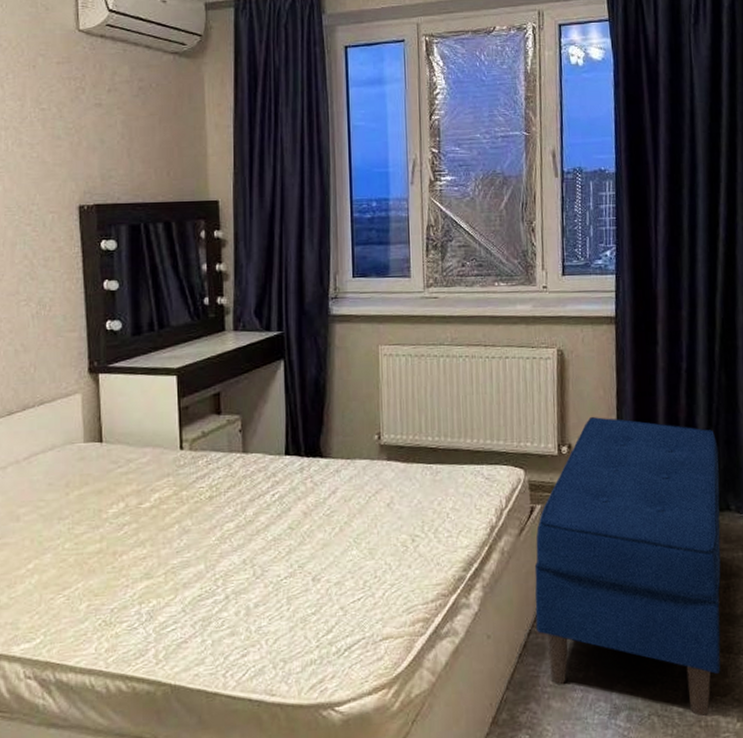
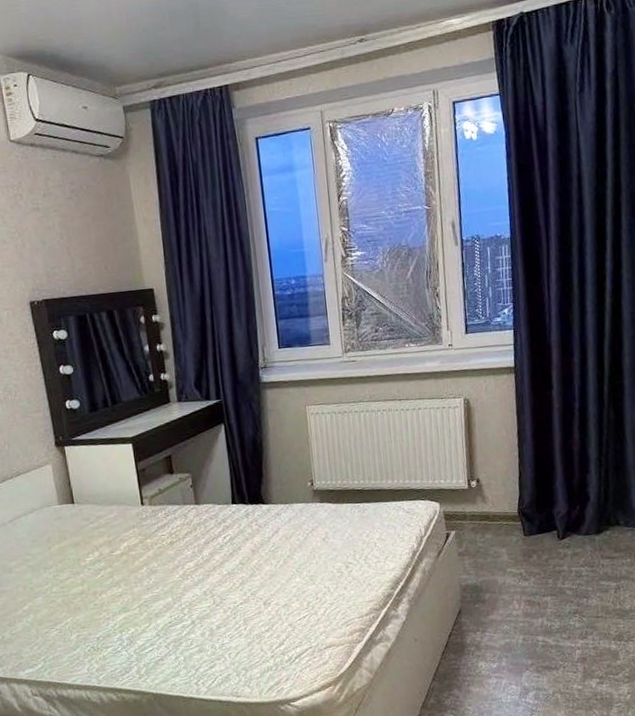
bench: present [534,416,721,716] -> none [452,454,613,691]

